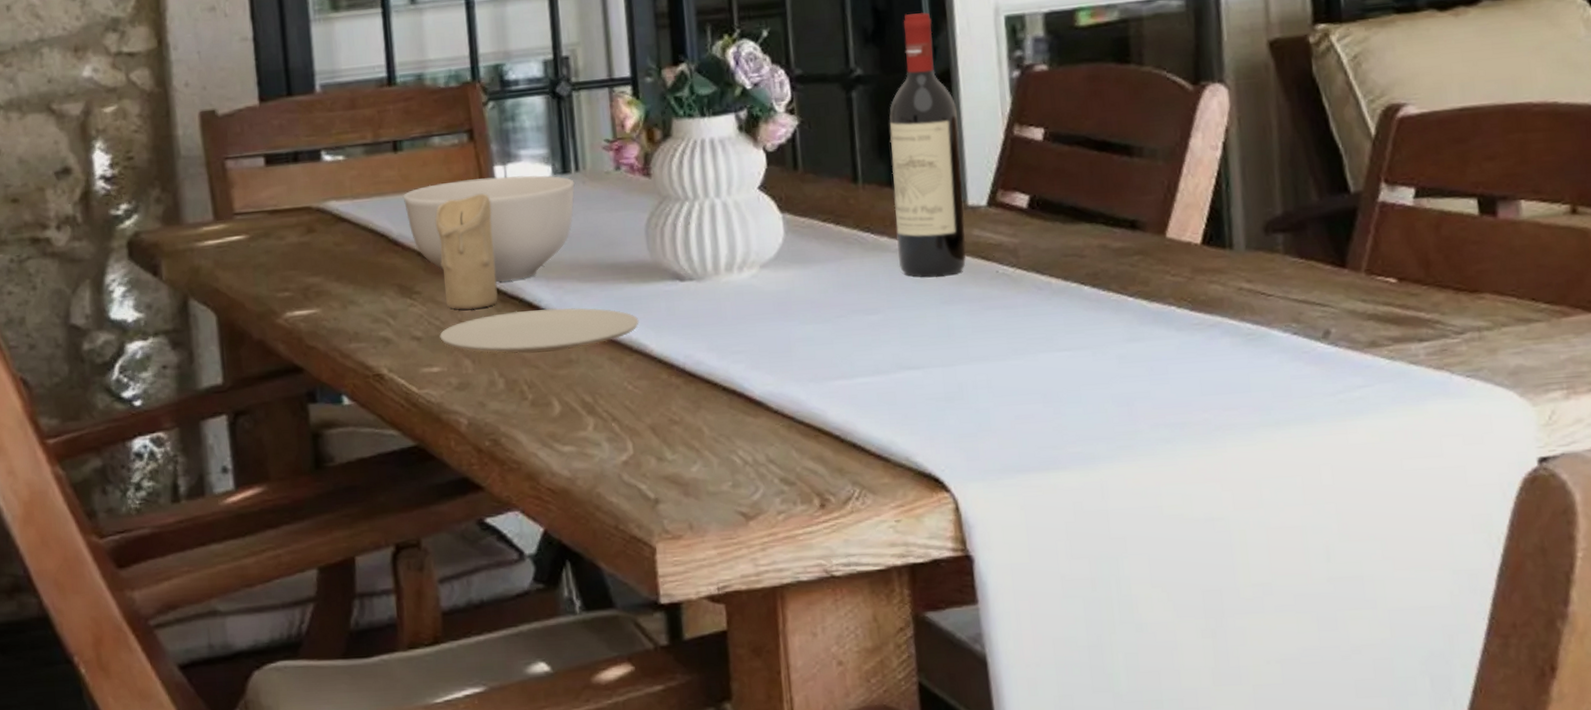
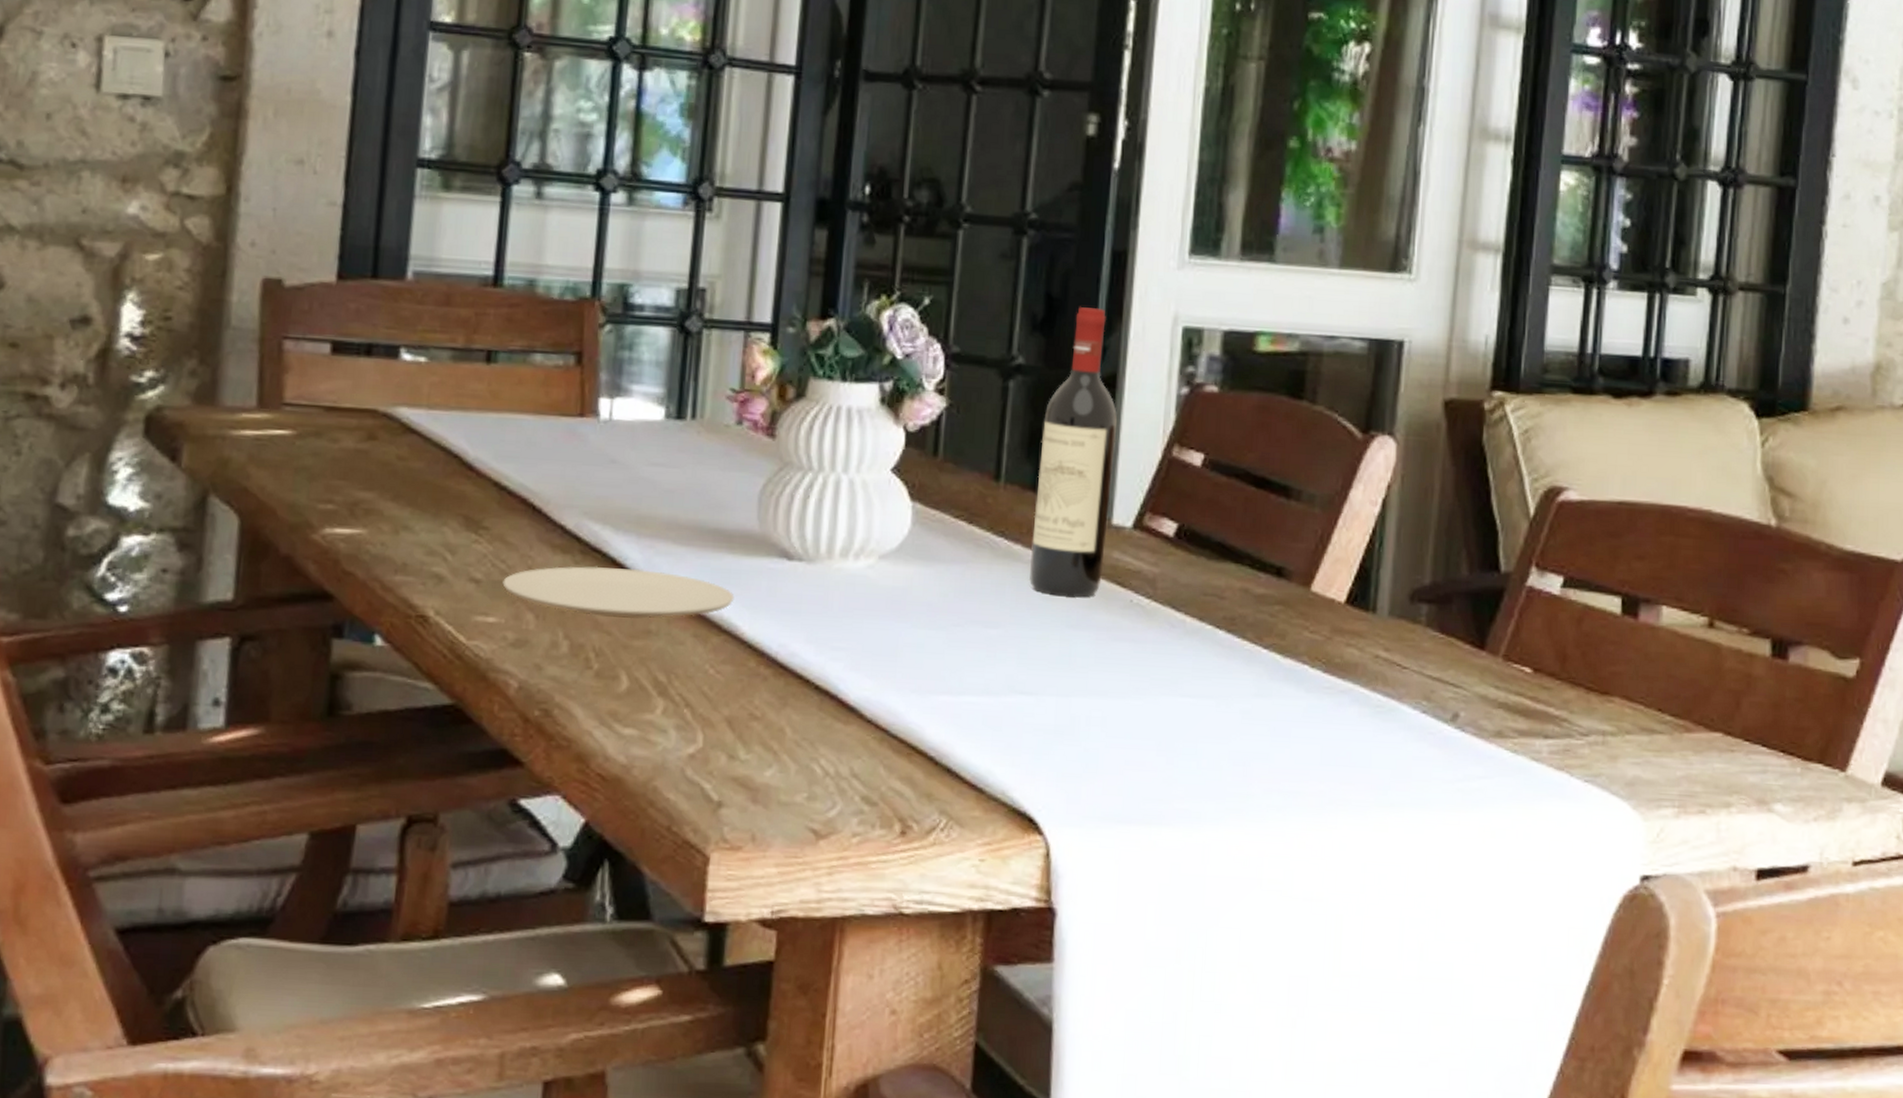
bowl: present [402,175,575,282] -> none [487,407,688,532]
candle: present [435,193,498,310] -> none [516,426,589,557]

